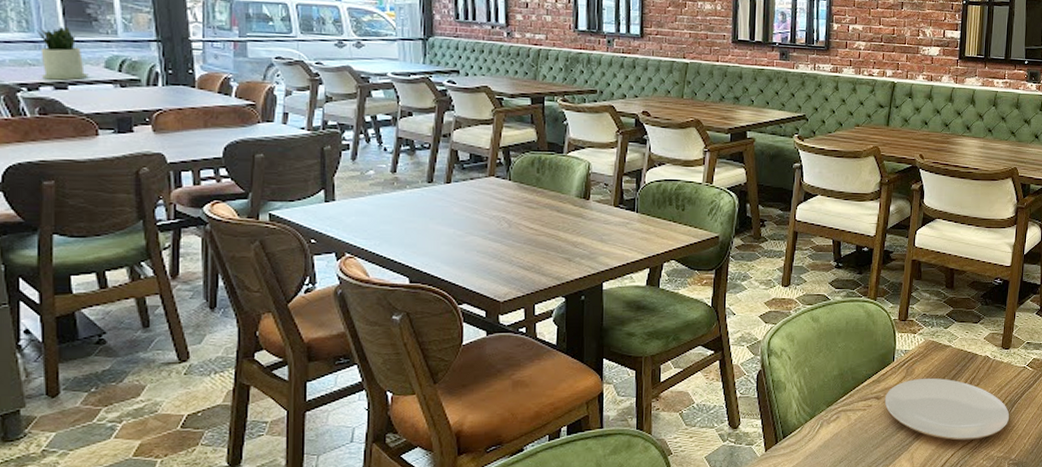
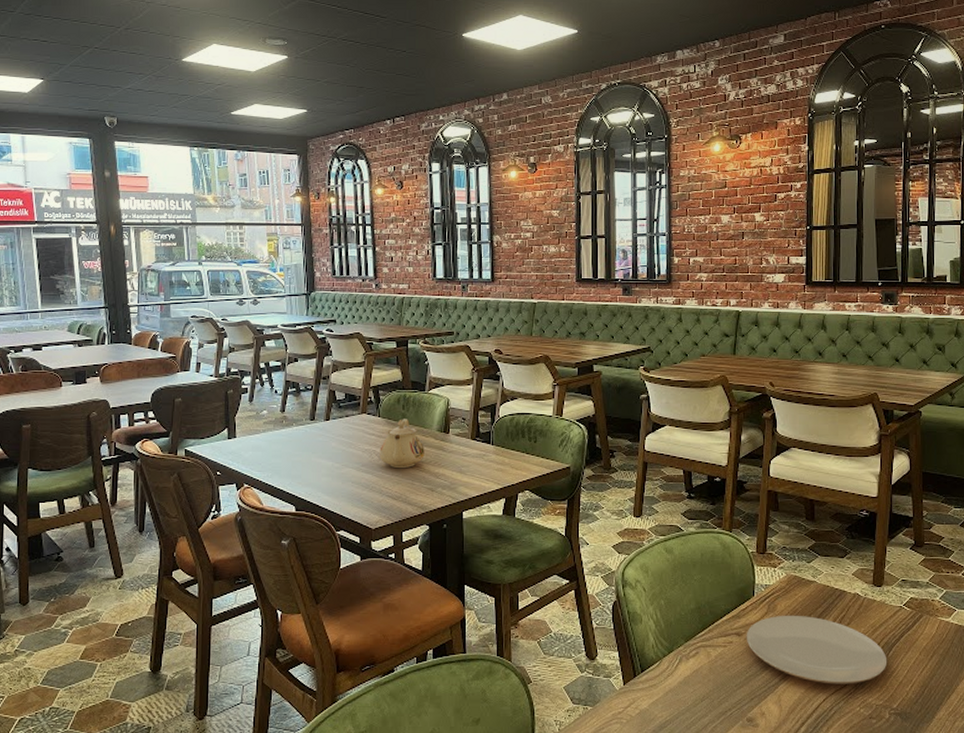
planter: present [37,26,89,81] -> none [22,299,56,343]
teapot: none [509,183,563,237] -> present [379,419,426,469]

